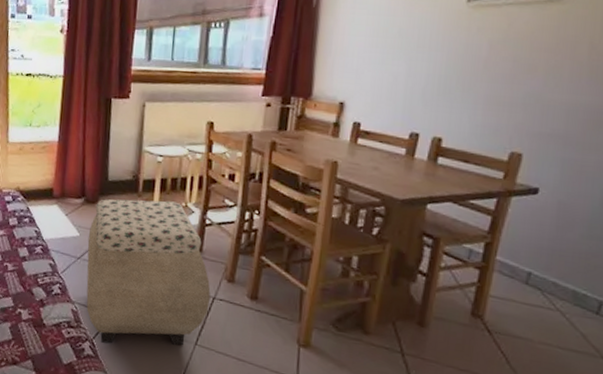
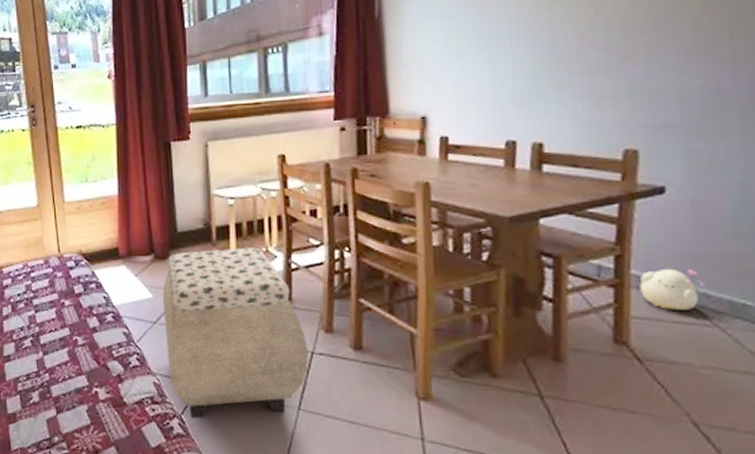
plush toy: none [501,258,555,295] -> present [639,268,704,310]

